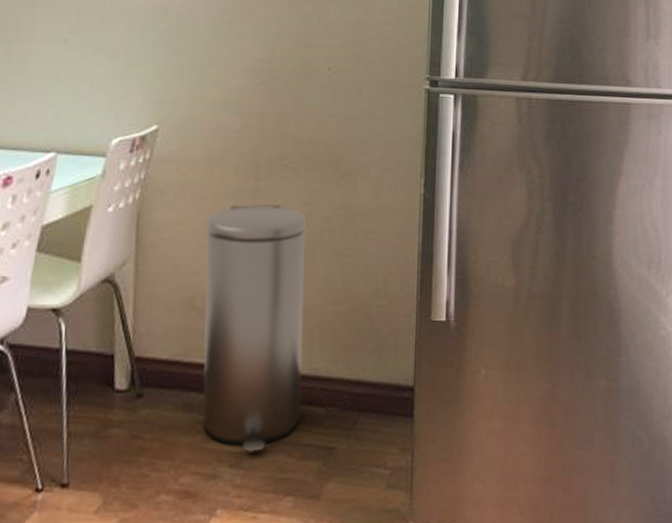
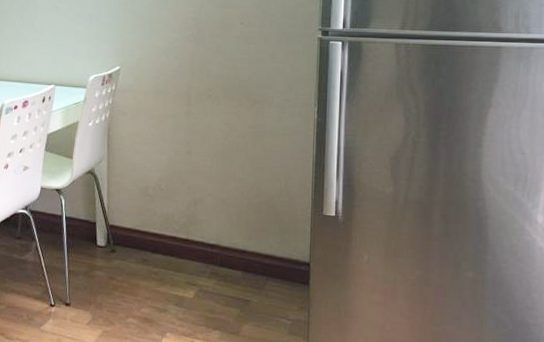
pedal bin: present [202,205,306,452] -> none [154,124,226,297]

